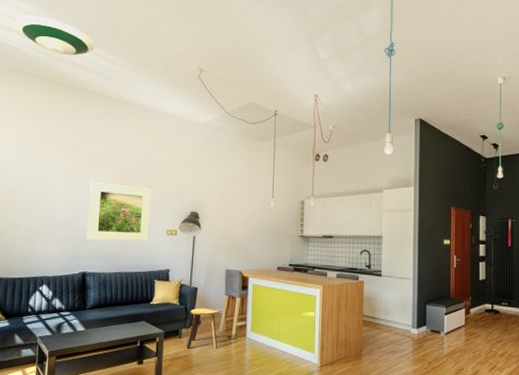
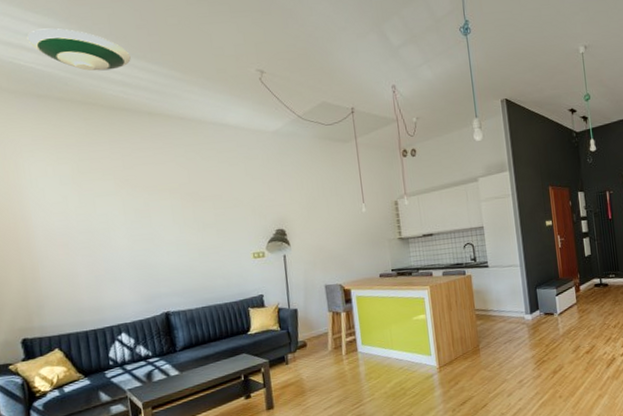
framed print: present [87,181,152,241] -> none [156,210,234,277]
stool: present [186,307,220,348] -> none [293,328,329,374]

